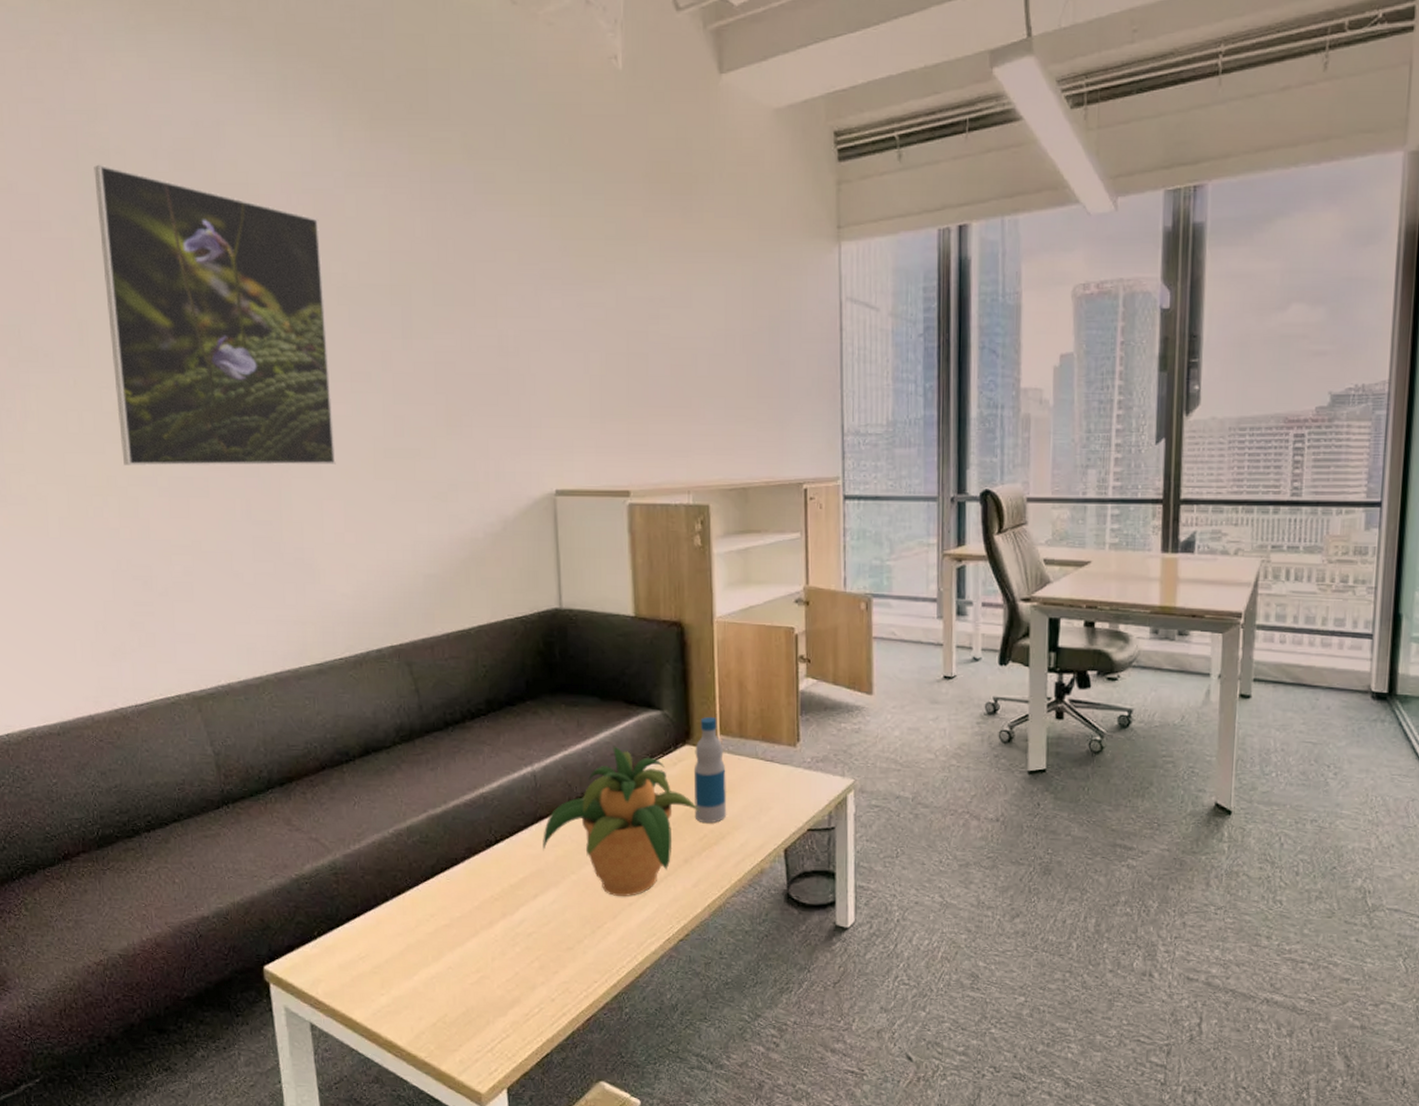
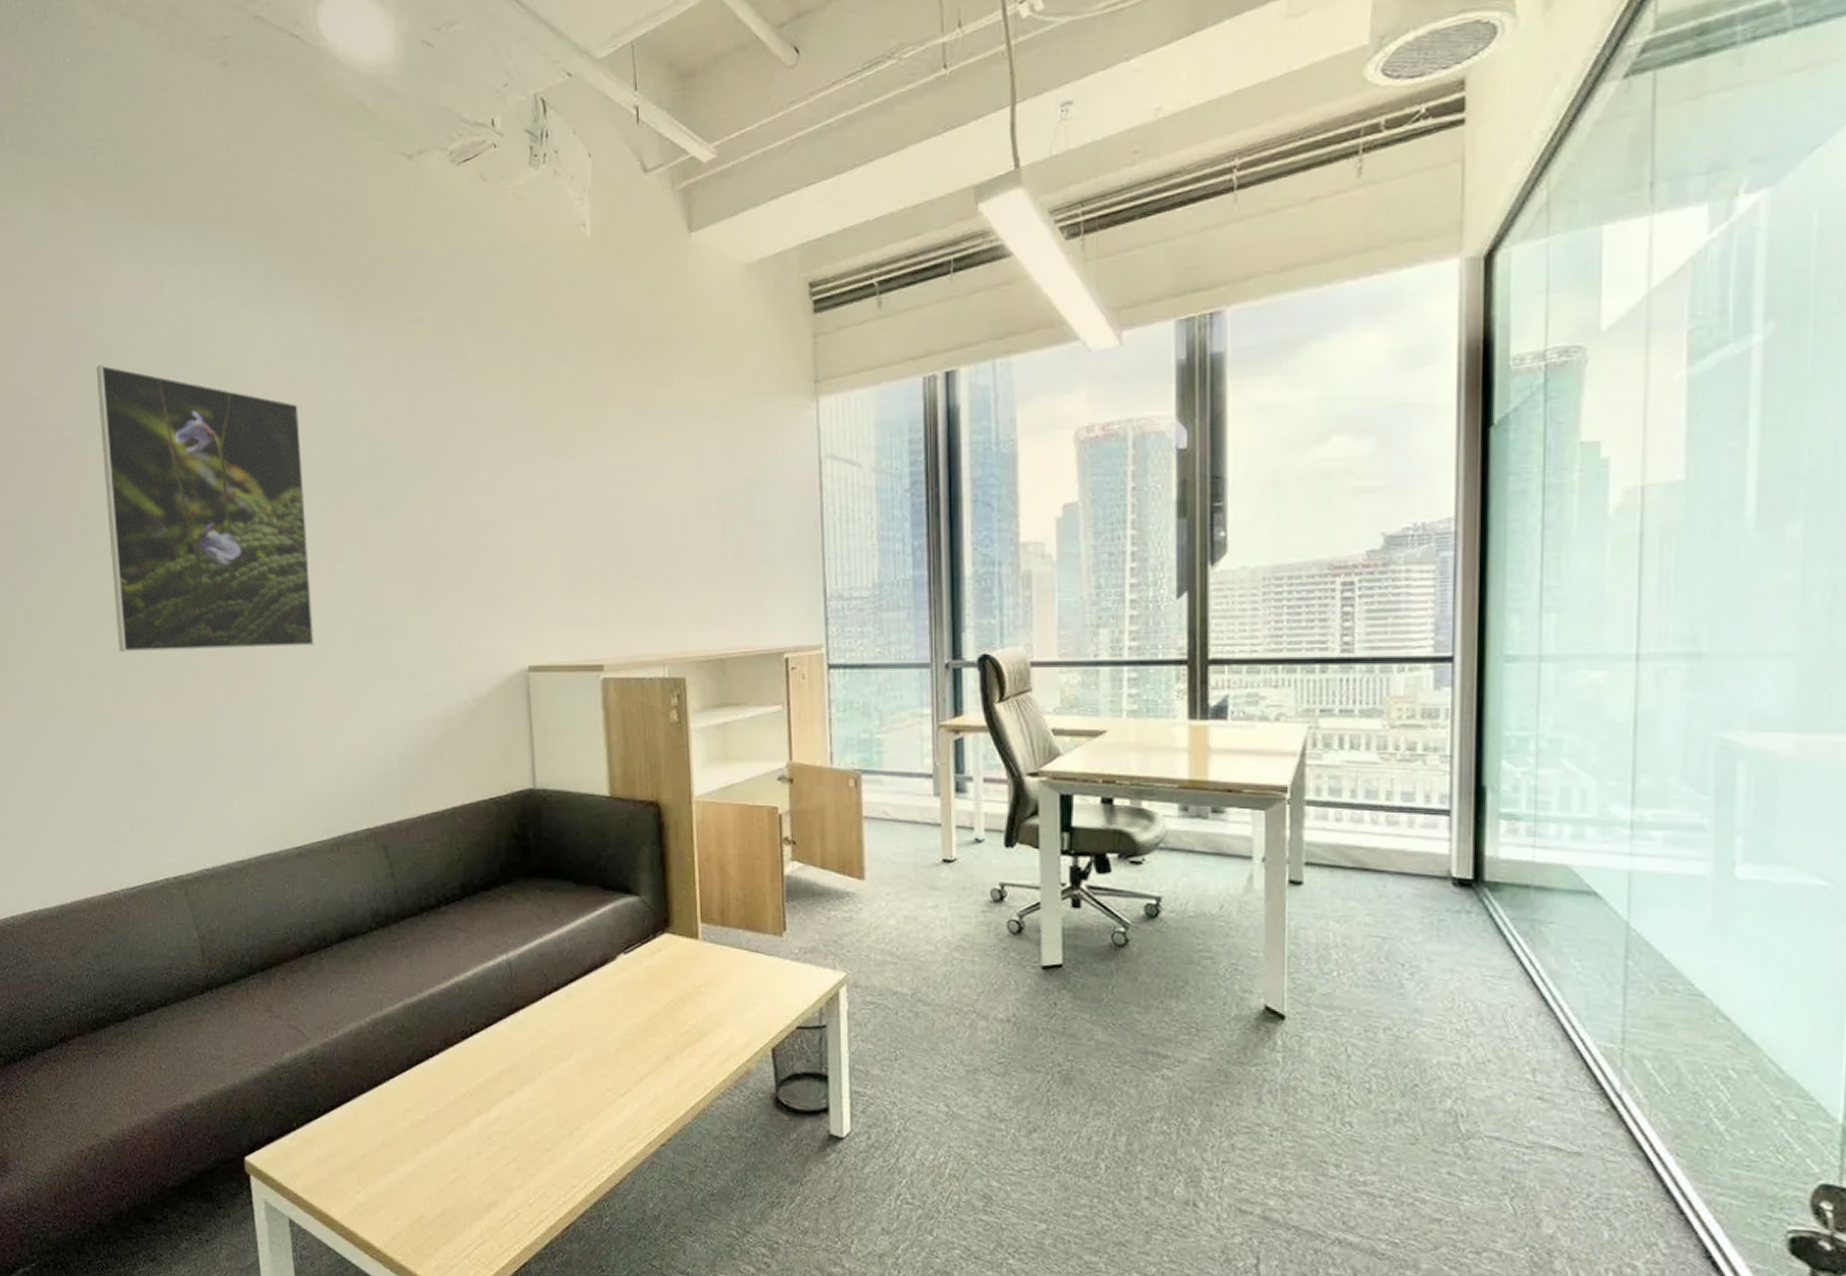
potted plant: present [543,746,701,896] -> none [518,933,682,1096]
bottle: present [693,717,727,824] -> none [673,903,710,1019]

